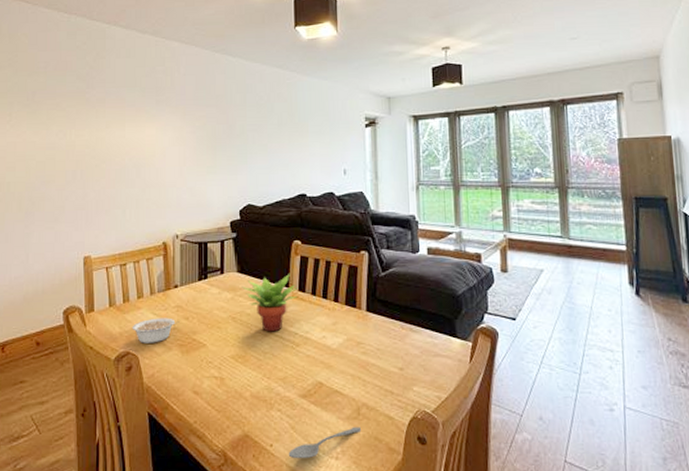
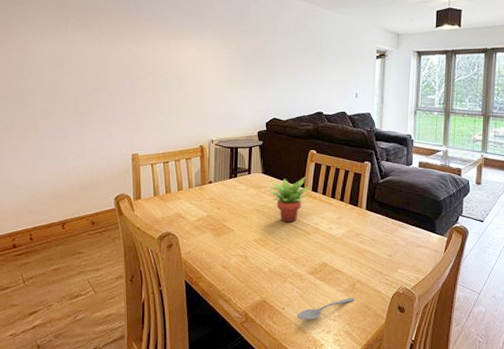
legume: present [132,318,180,343] -> none [173,207,213,227]

